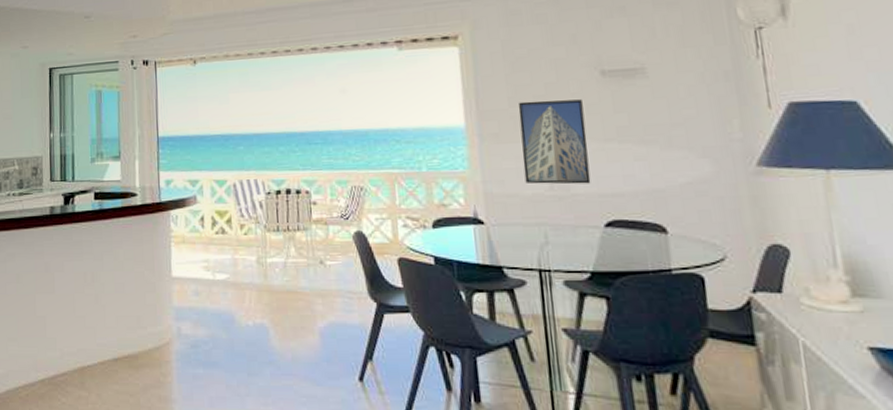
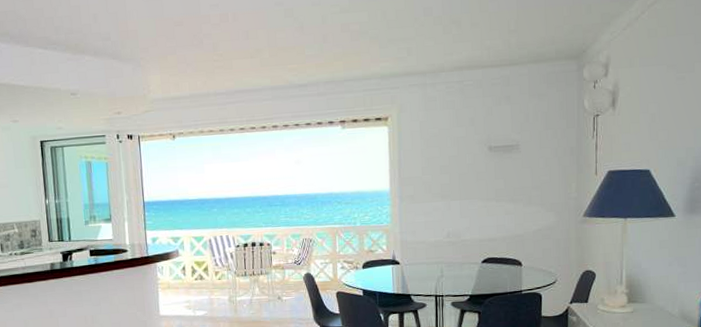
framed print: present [518,99,591,185] -> none [429,169,475,234]

